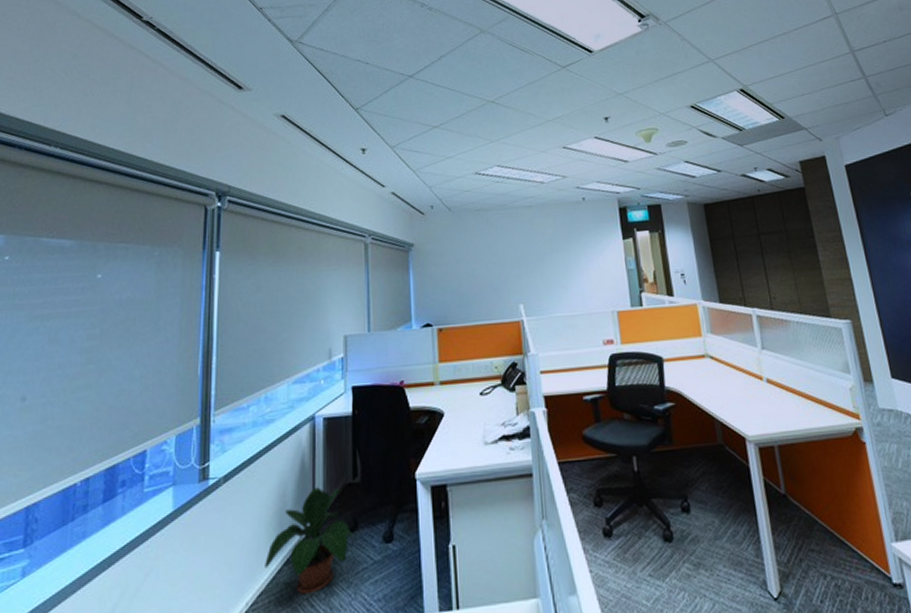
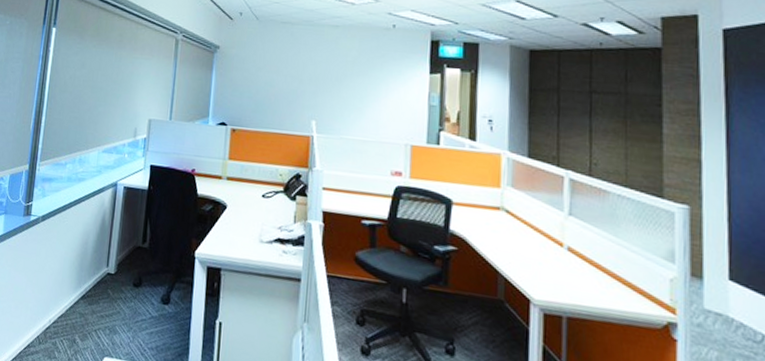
potted plant: present [265,487,352,595] -> none [66,243,136,328]

